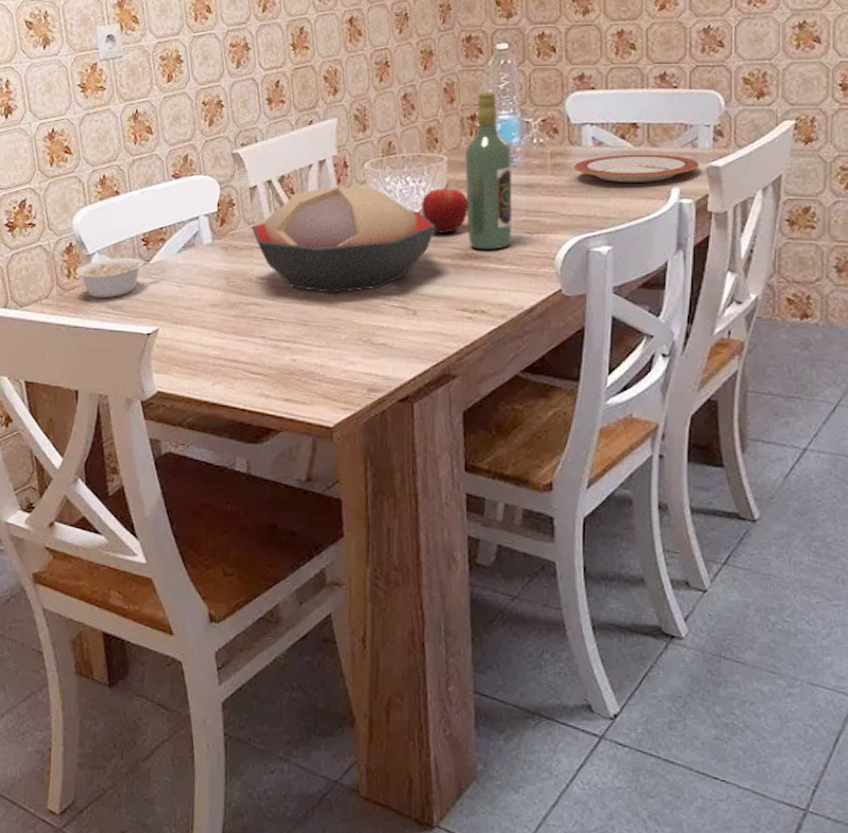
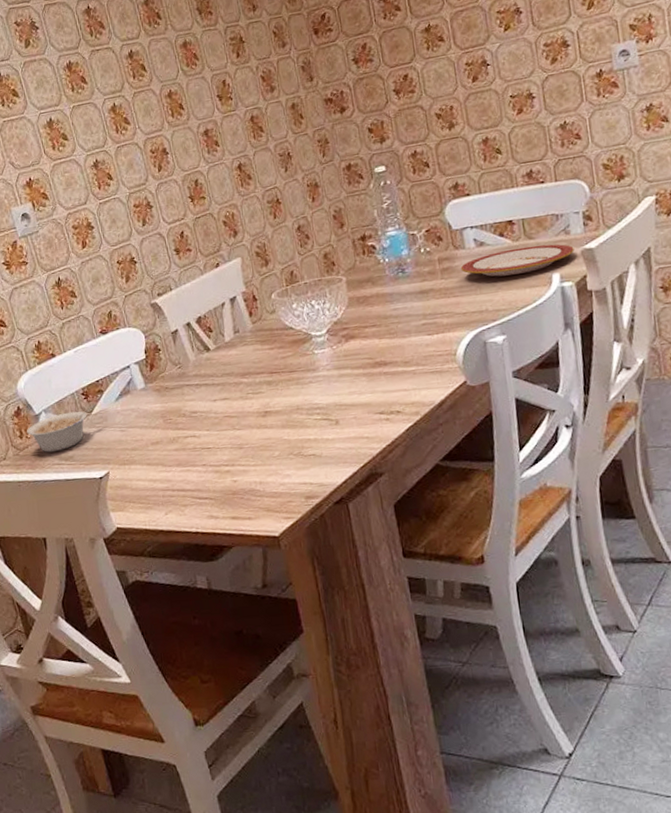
decorative bowl: present [251,187,436,294] -> none [178,315,345,417]
fruit: present [422,183,468,234] -> none [328,300,372,348]
wine bottle: present [465,91,513,250] -> none [360,211,415,357]

